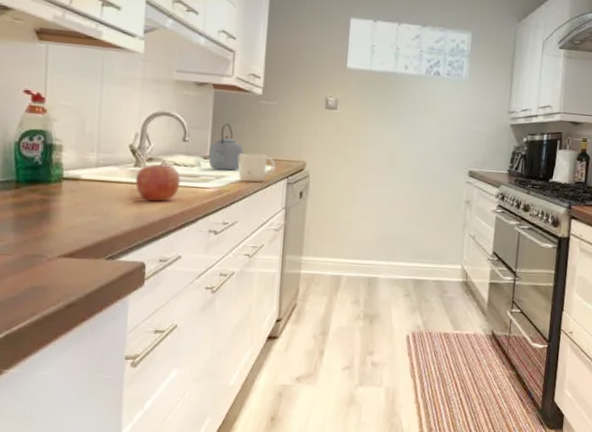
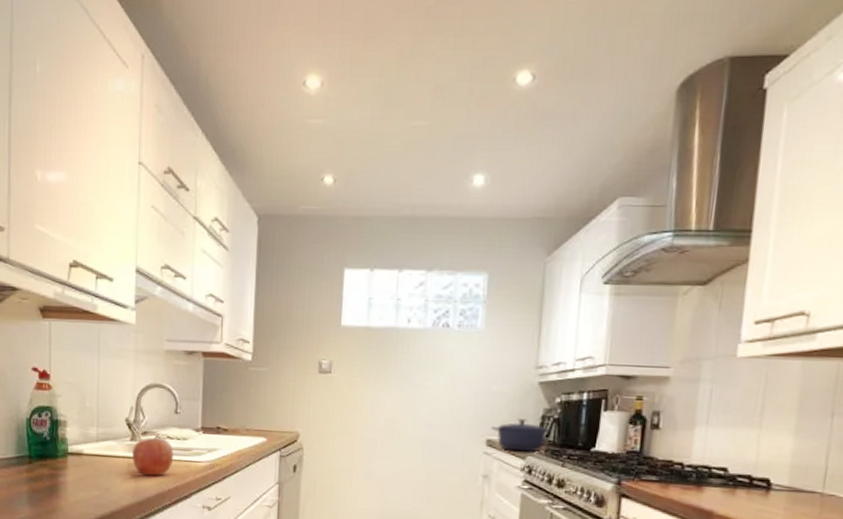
teakettle: present [208,123,244,171] -> none [200,393,234,443]
mug: present [238,153,276,183] -> none [229,424,268,456]
cooking pot: none [472,153,520,182] -> present [491,417,551,452]

